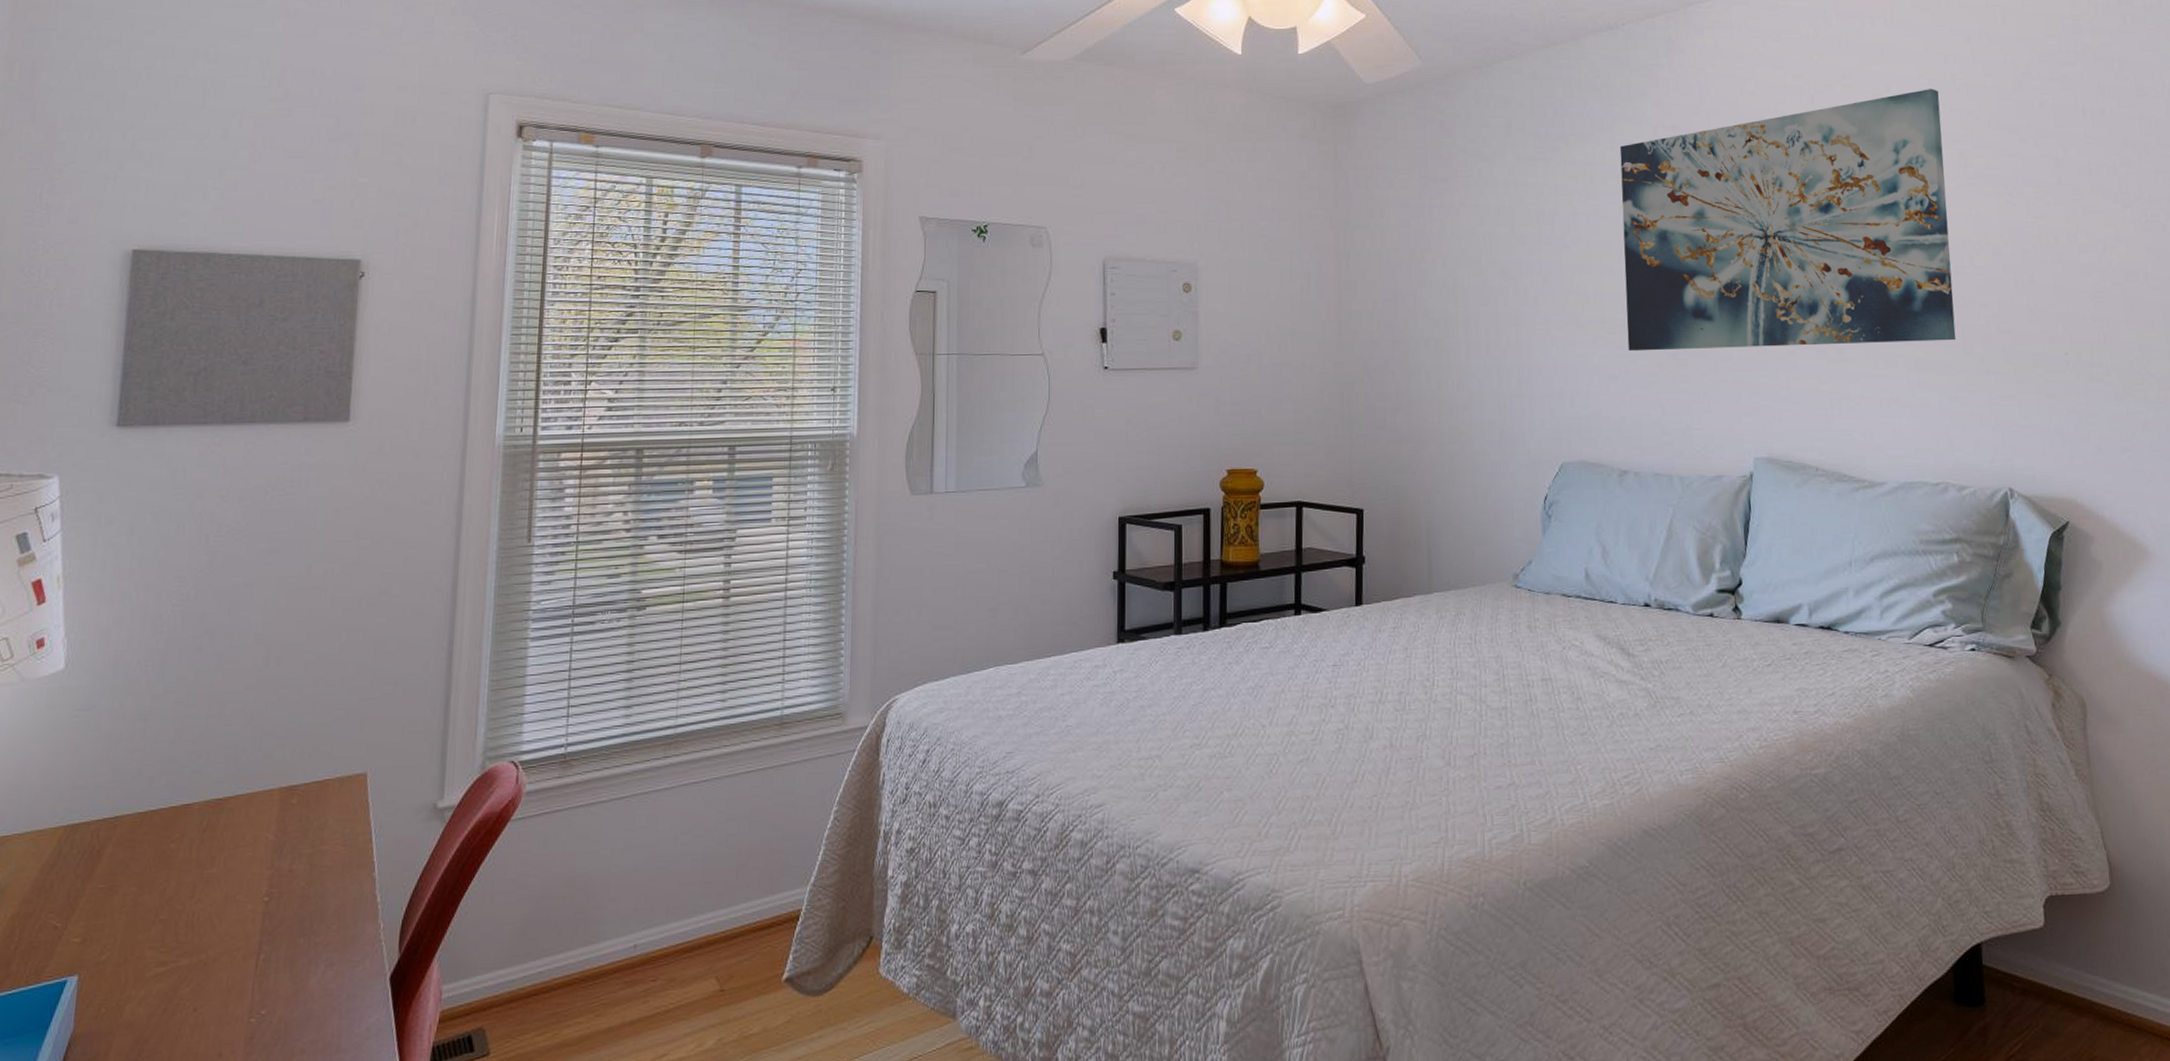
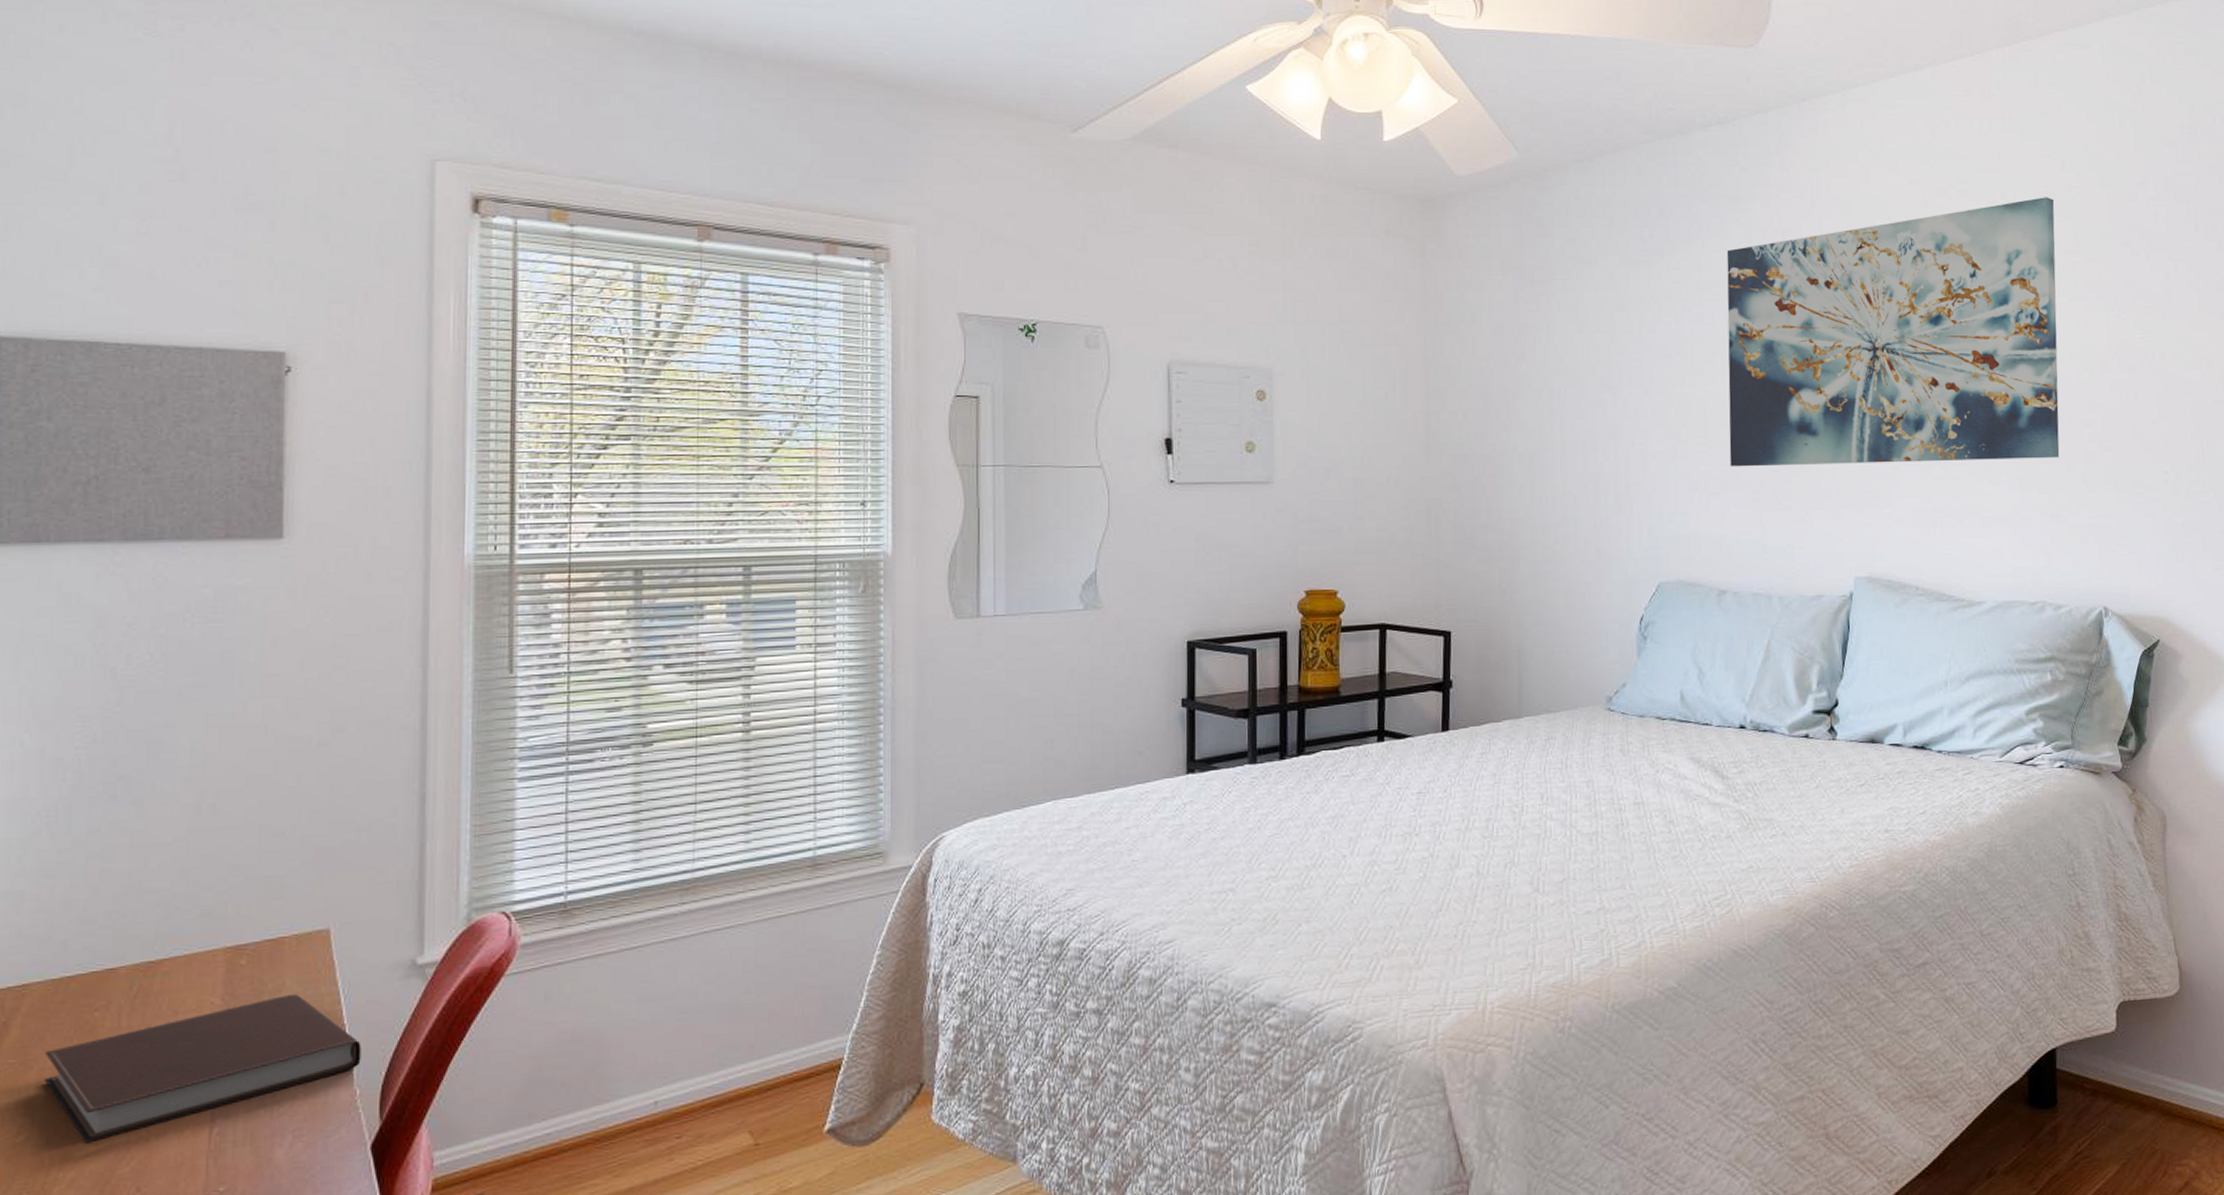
notebook: none [126,832,387,965] -> present [44,993,361,1144]

